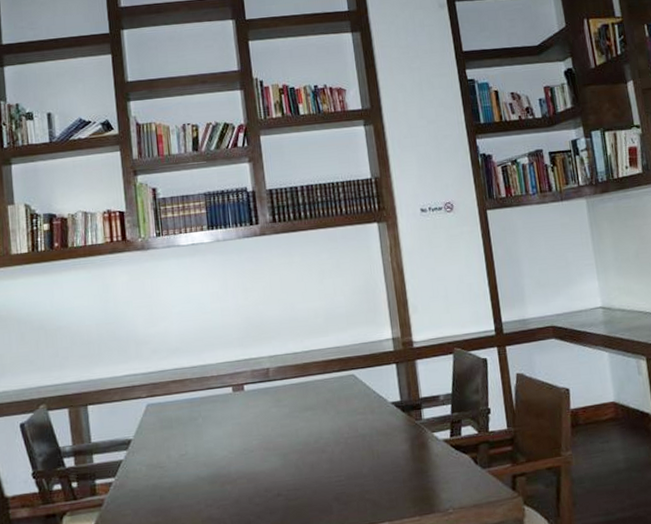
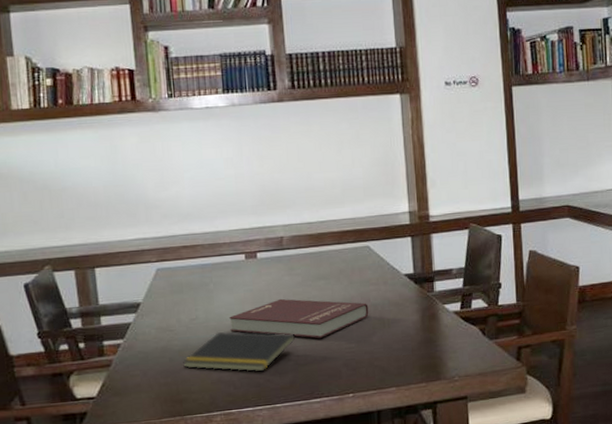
notepad: none [173,466,284,509] -> present [183,331,295,372]
book: none [218,431,358,472] -> present [229,298,369,338]

